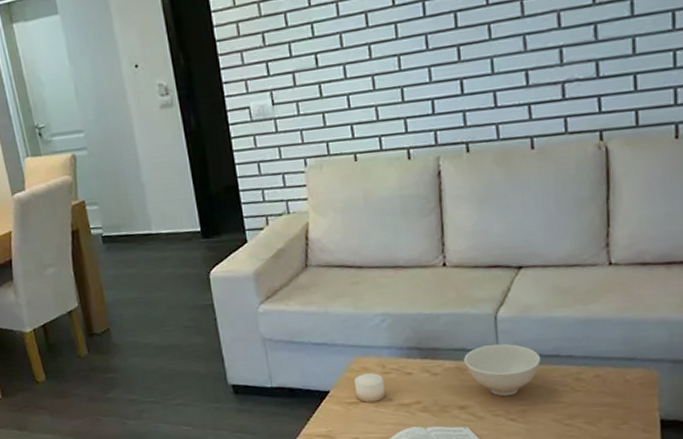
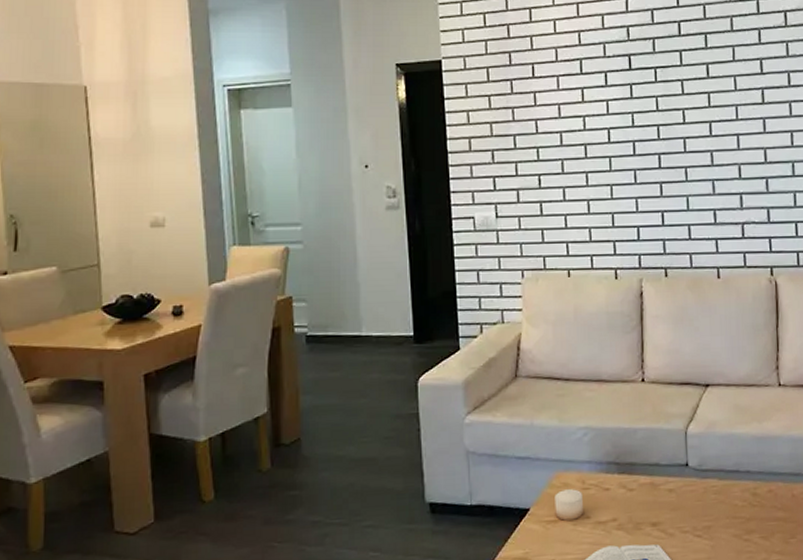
bowl: present [464,343,541,397] -> none [657,459,724,513]

